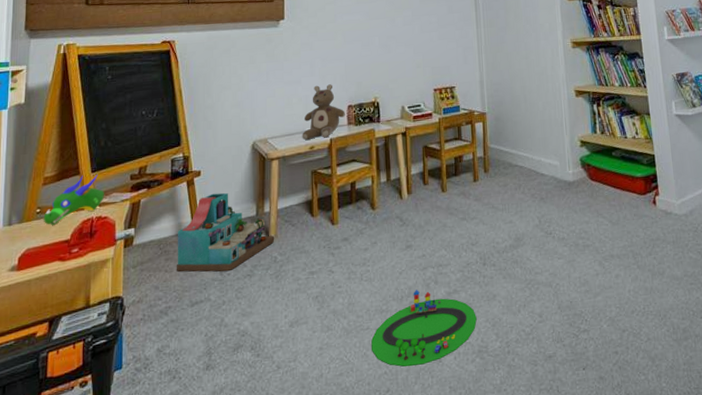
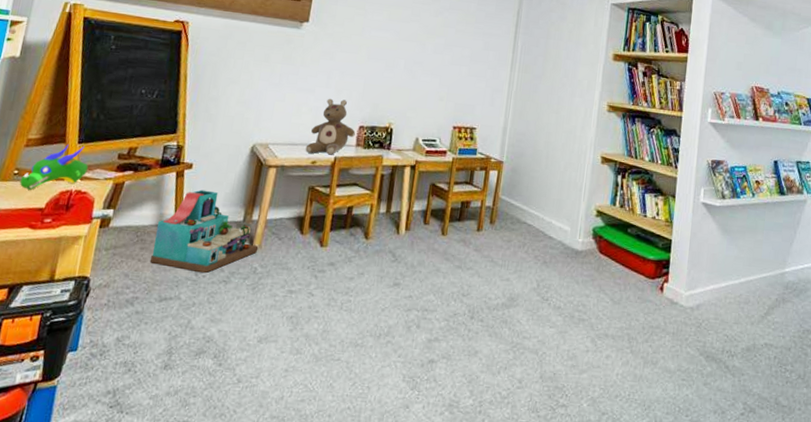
toy play set: present [371,290,477,367] -> none [338,330,454,407]

